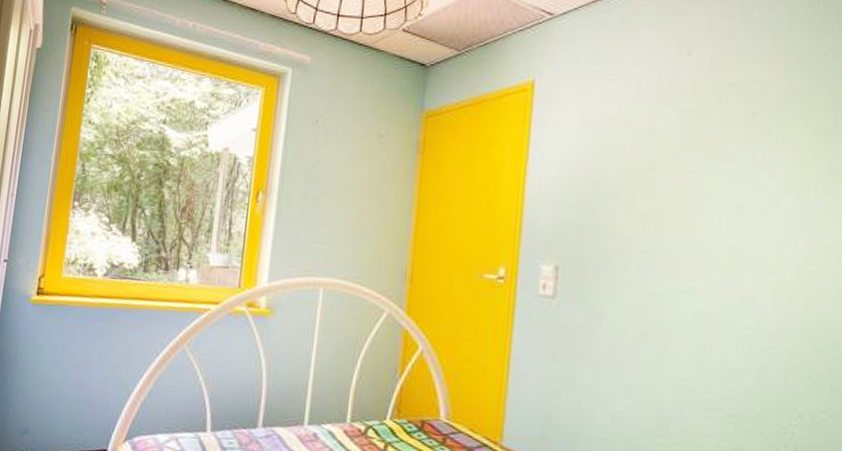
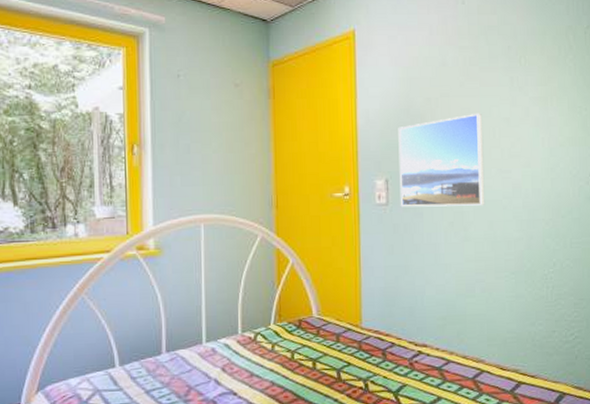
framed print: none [572,194,703,317] -> present [398,113,485,207]

